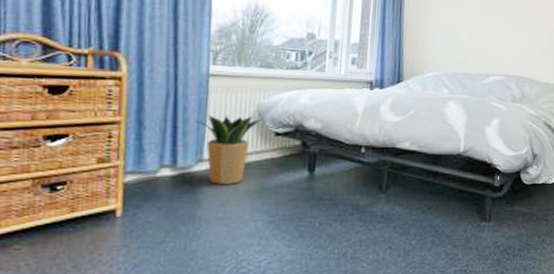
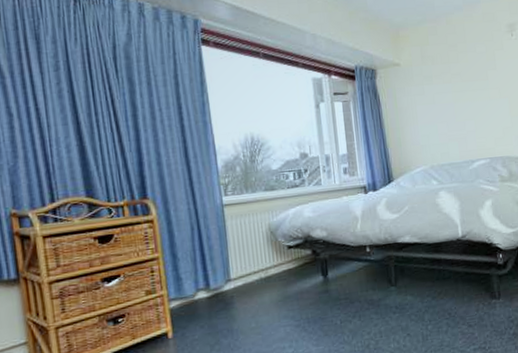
potted plant: present [195,115,265,184] -> none [219,235,276,299]

